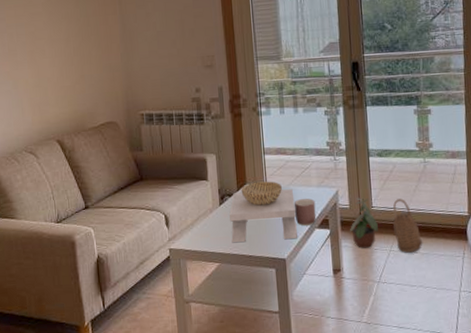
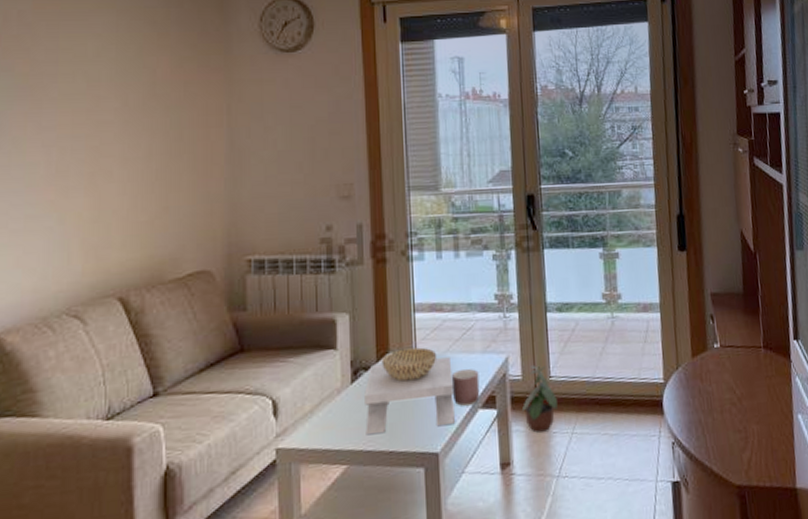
basket: present [392,199,423,253] -> none [575,364,612,435]

